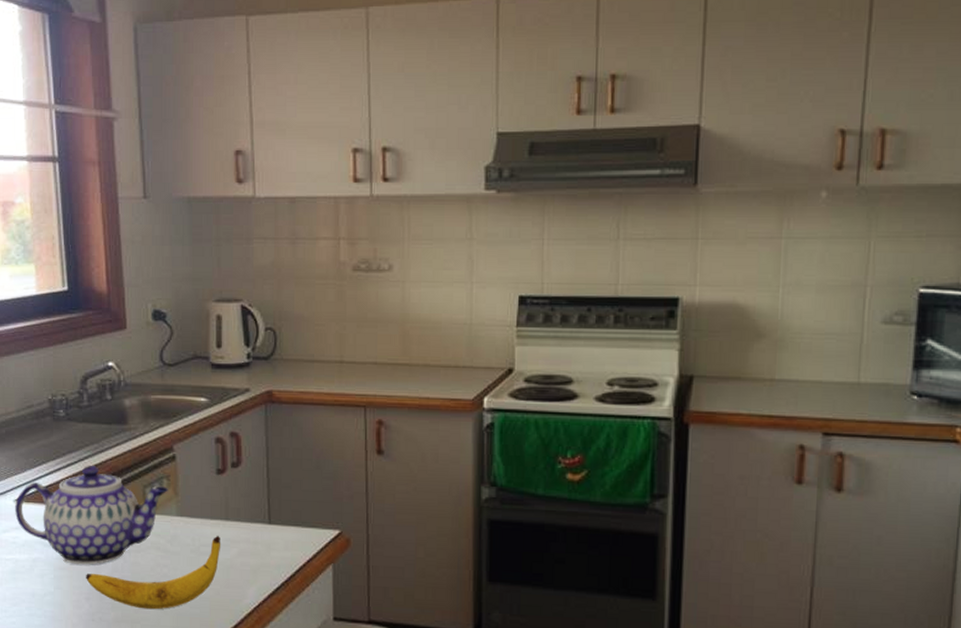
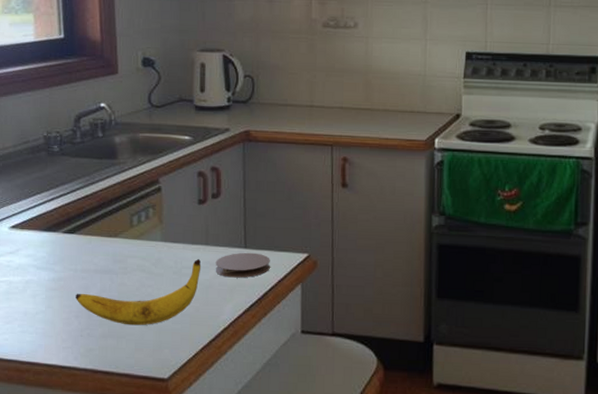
teapot: present [15,465,168,565] -> none [10,195,154,286]
coaster: none [236,528,297,558] -> present [215,252,270,278]

